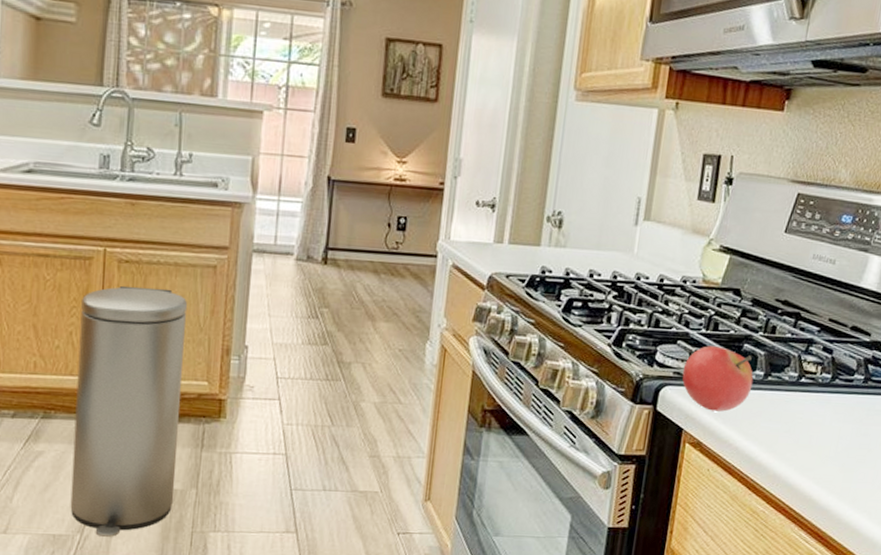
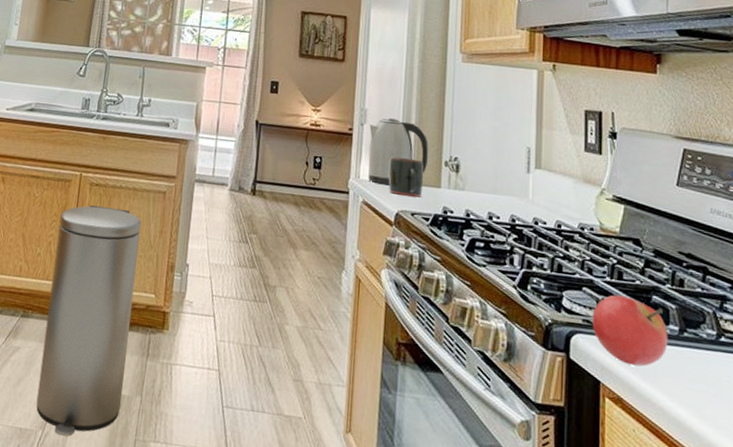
kettle: none [460,169,530,246] -> present [368,118,429,186]
mug: none [482,213,523,258] -> present [388,156,424,197]

